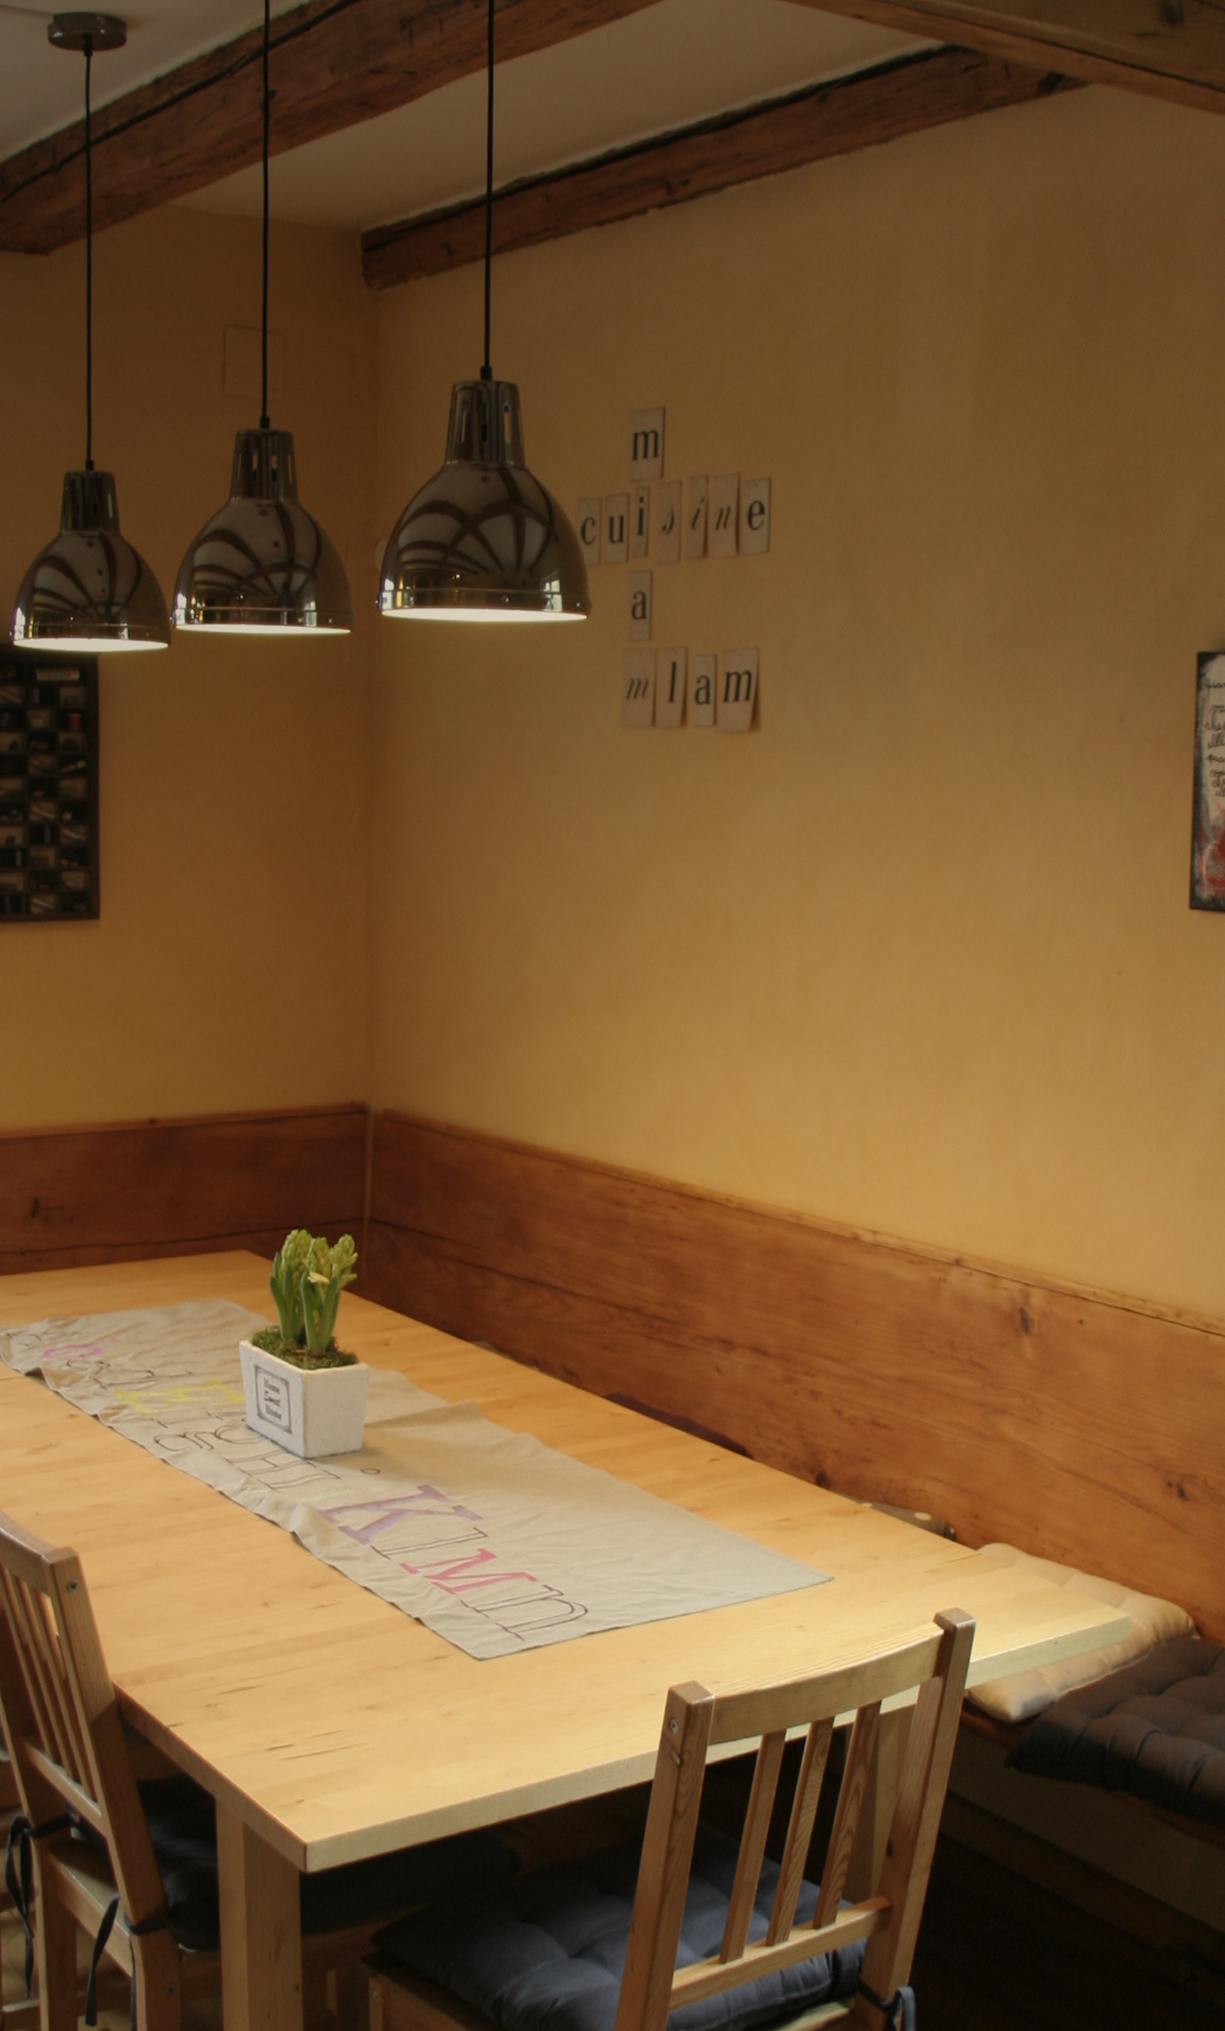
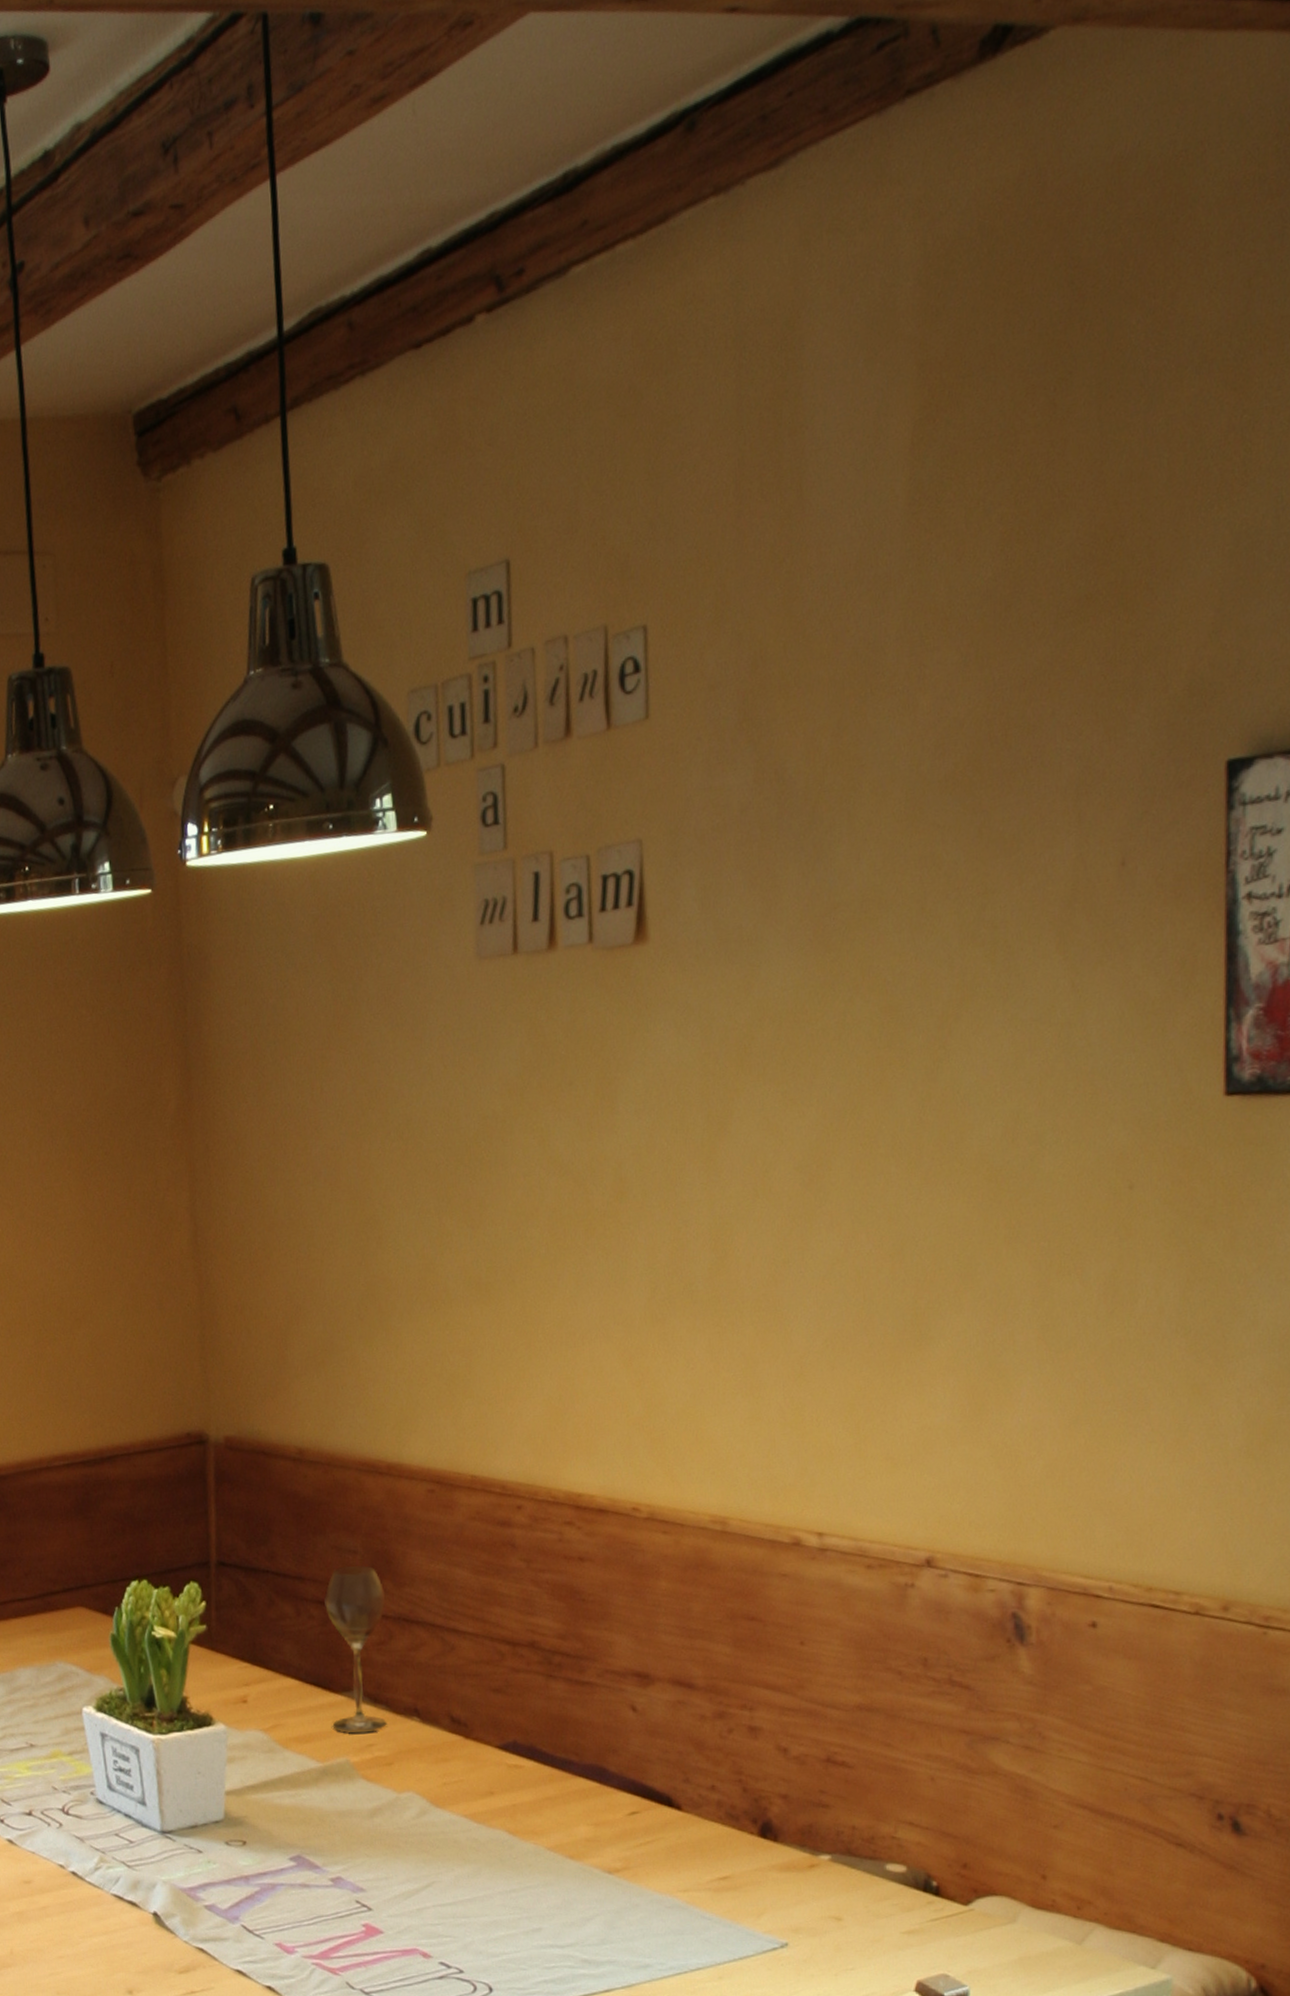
wineglass: none [462,1230,515,1378] -> present [324,1566,387,1733]

